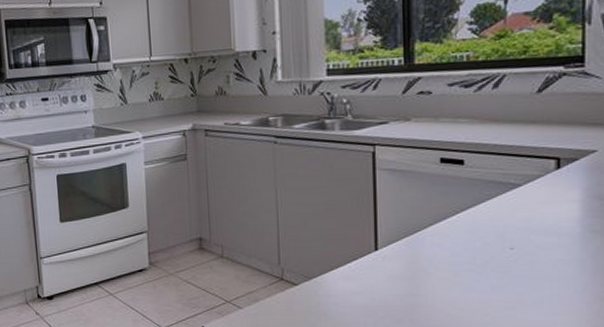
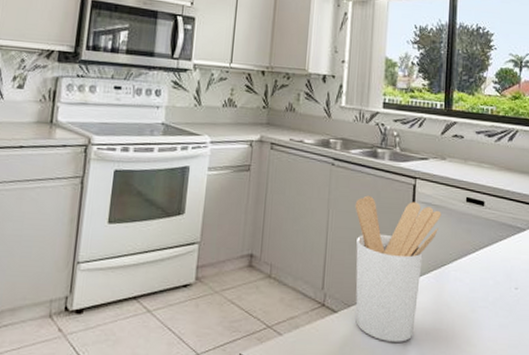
utensil holder: none [305,169,410,309] -> present [355,195,442,342]

